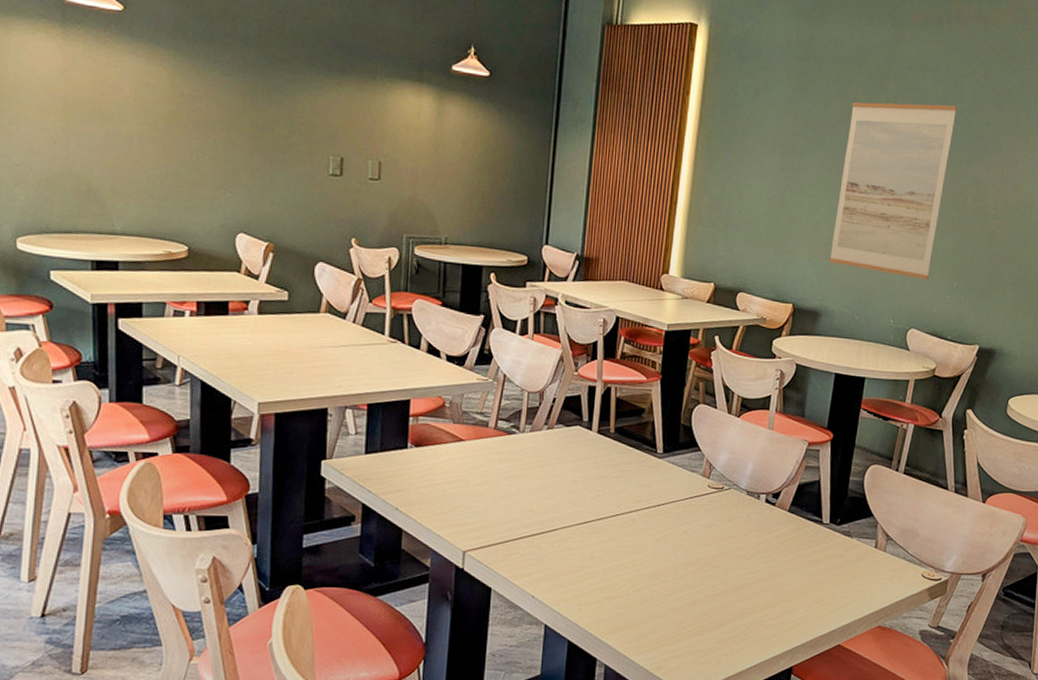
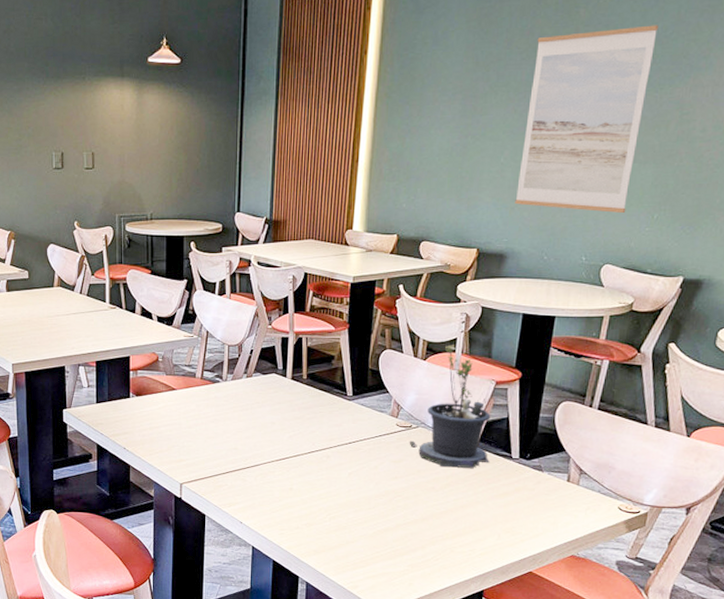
potted plant: none [720,402,803,534] -> present [409,345,491,468]

